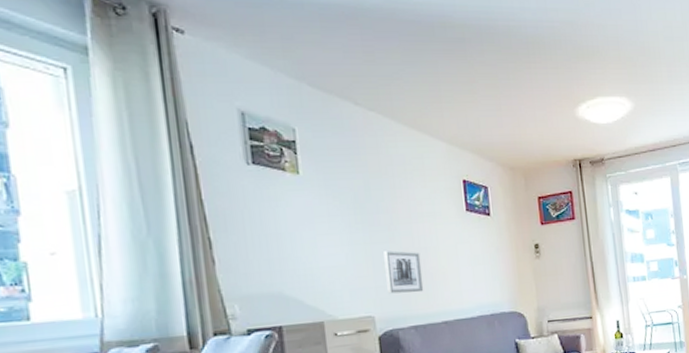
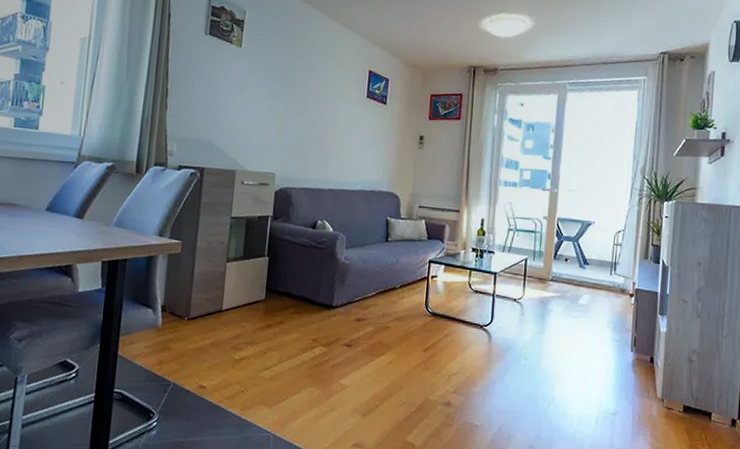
wall art: present [384,250,424,294] -> none [289,121,322,161]

